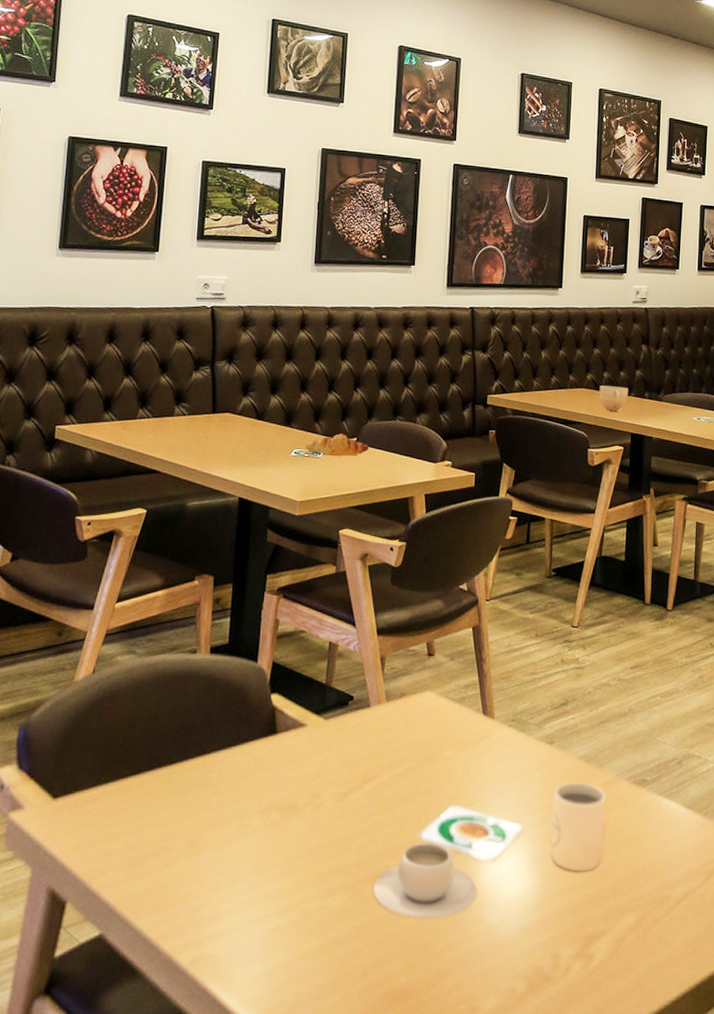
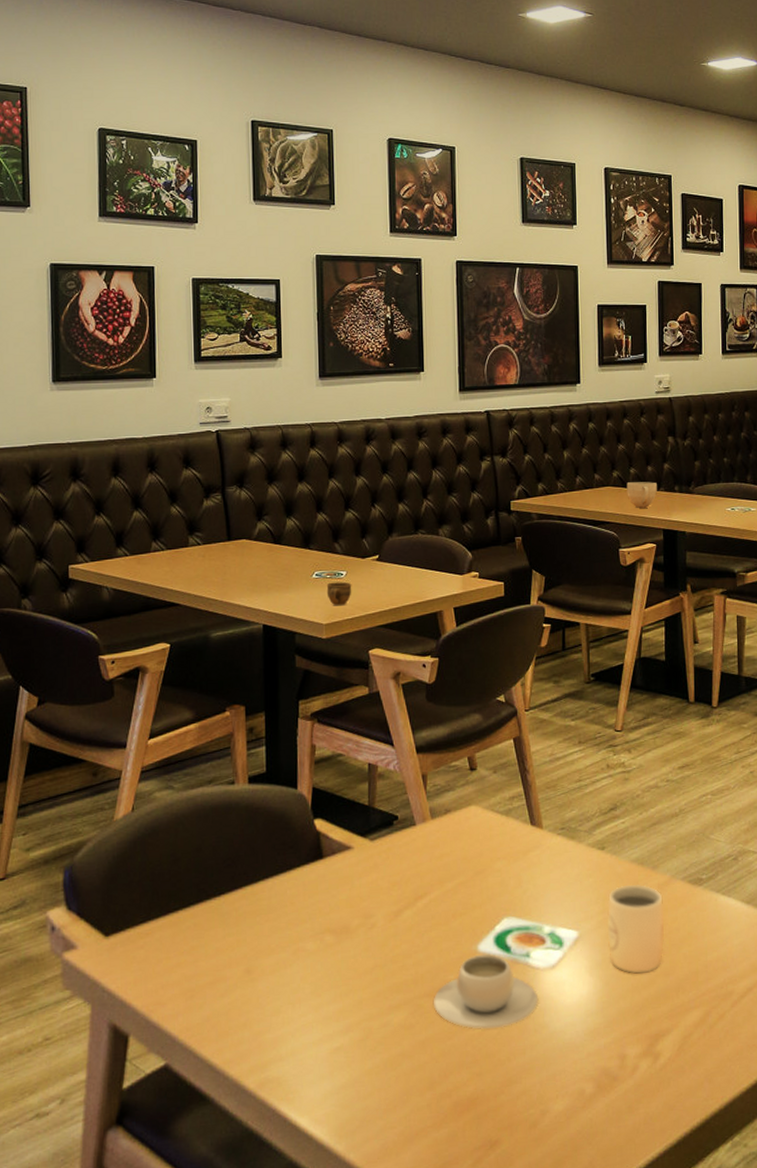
cup: none [303,461,329,485] -> present [326,581,352,606]
croissant: present [305,433,369,456] -> none [326,551,392,575]

